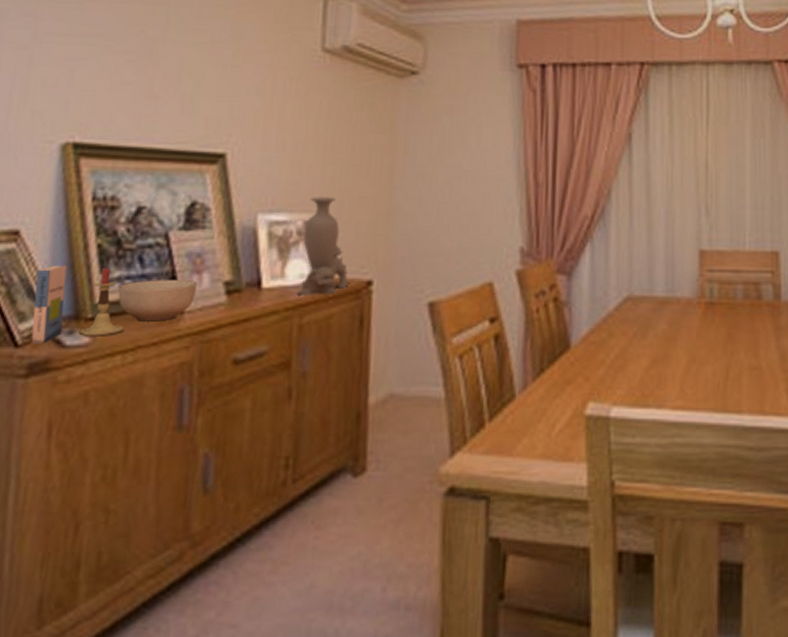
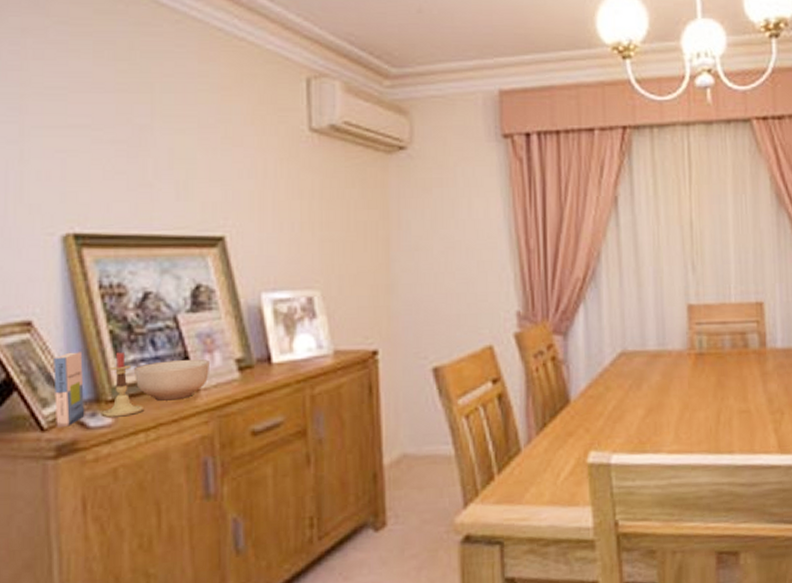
vase with dog figurine: present [297,197,348,297] -> none [306,273,355,369]

